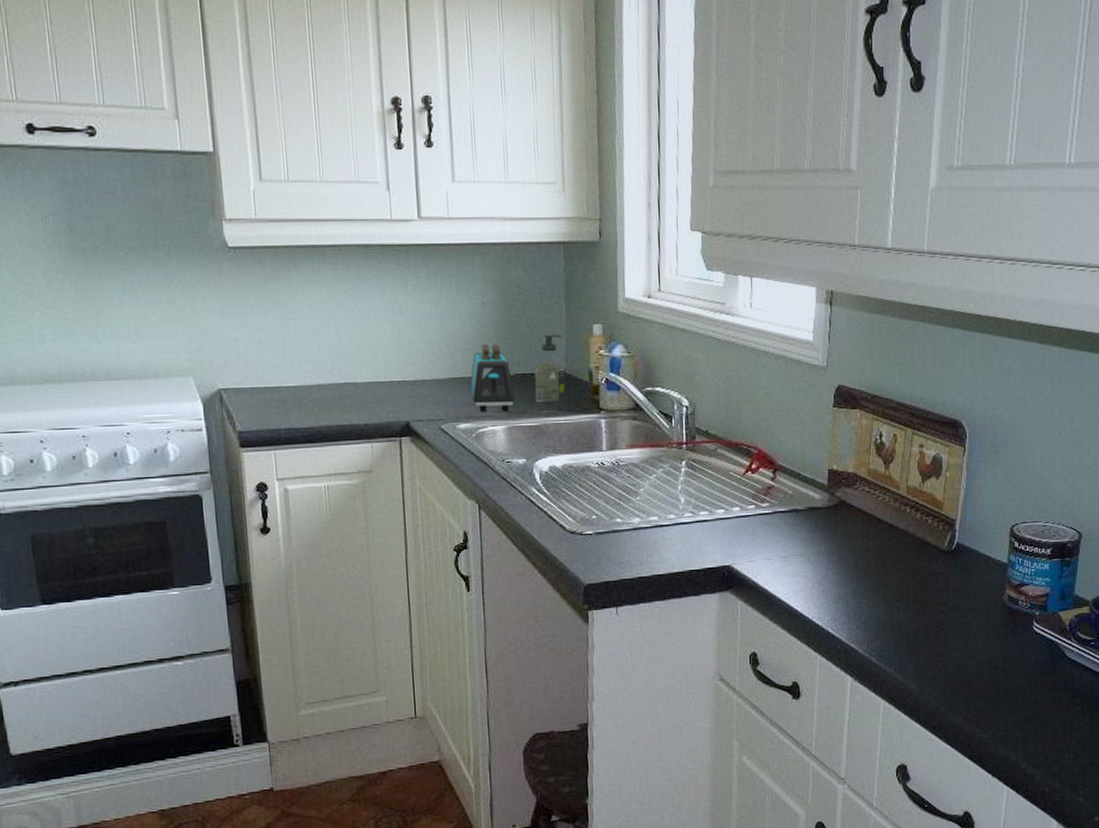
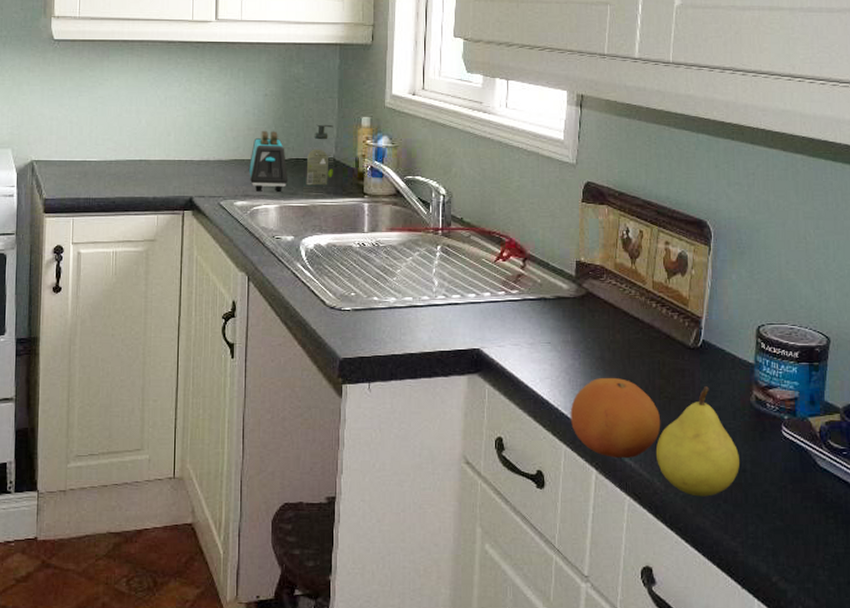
fruit: none [824,585,915,664] -> present [570,377,661,458]
fruit: none [910,588,991,695] -> present [655,386,739,497]

